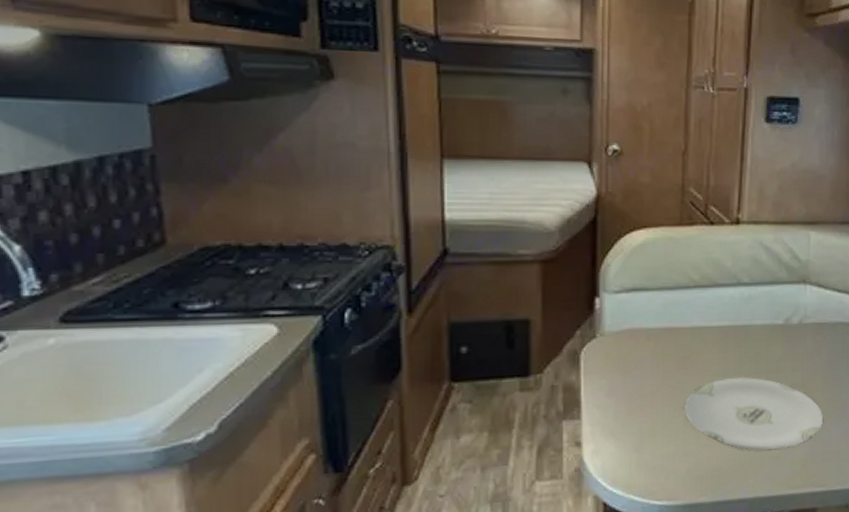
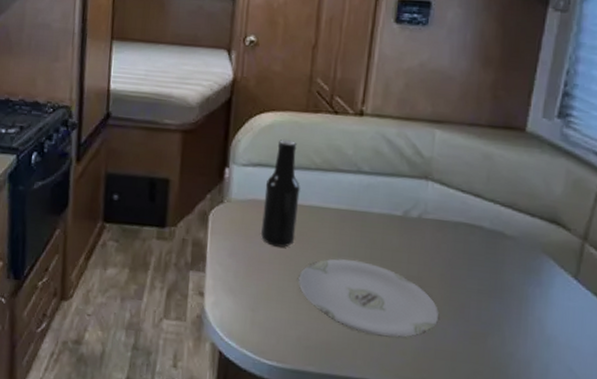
beer bottle: none [641,259,679,377] -> present [261,140,300,247]

